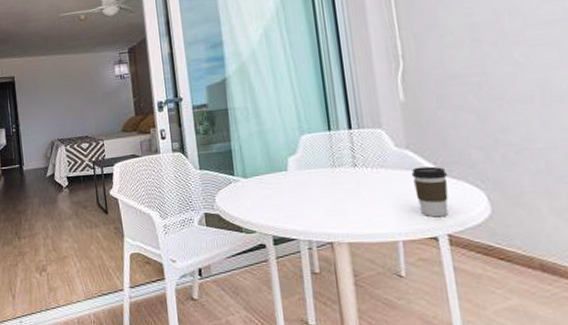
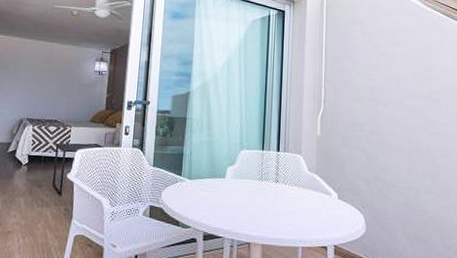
coffee cup: present [411,166,449,217] -> none [316,189,340,231]

